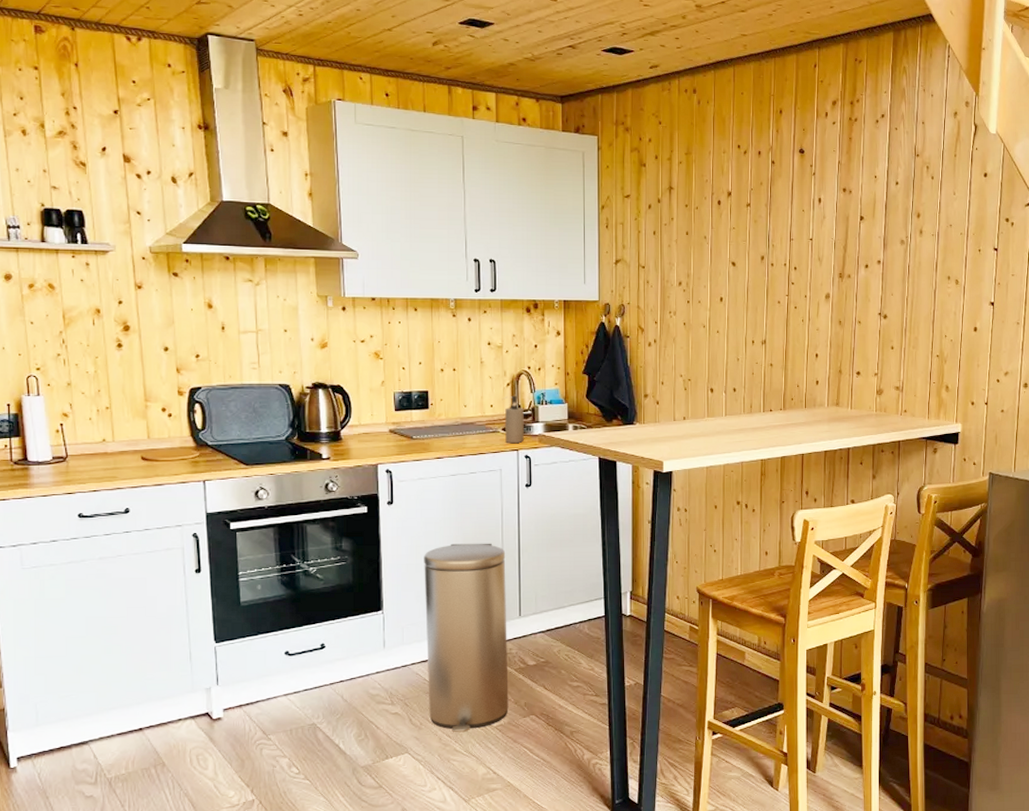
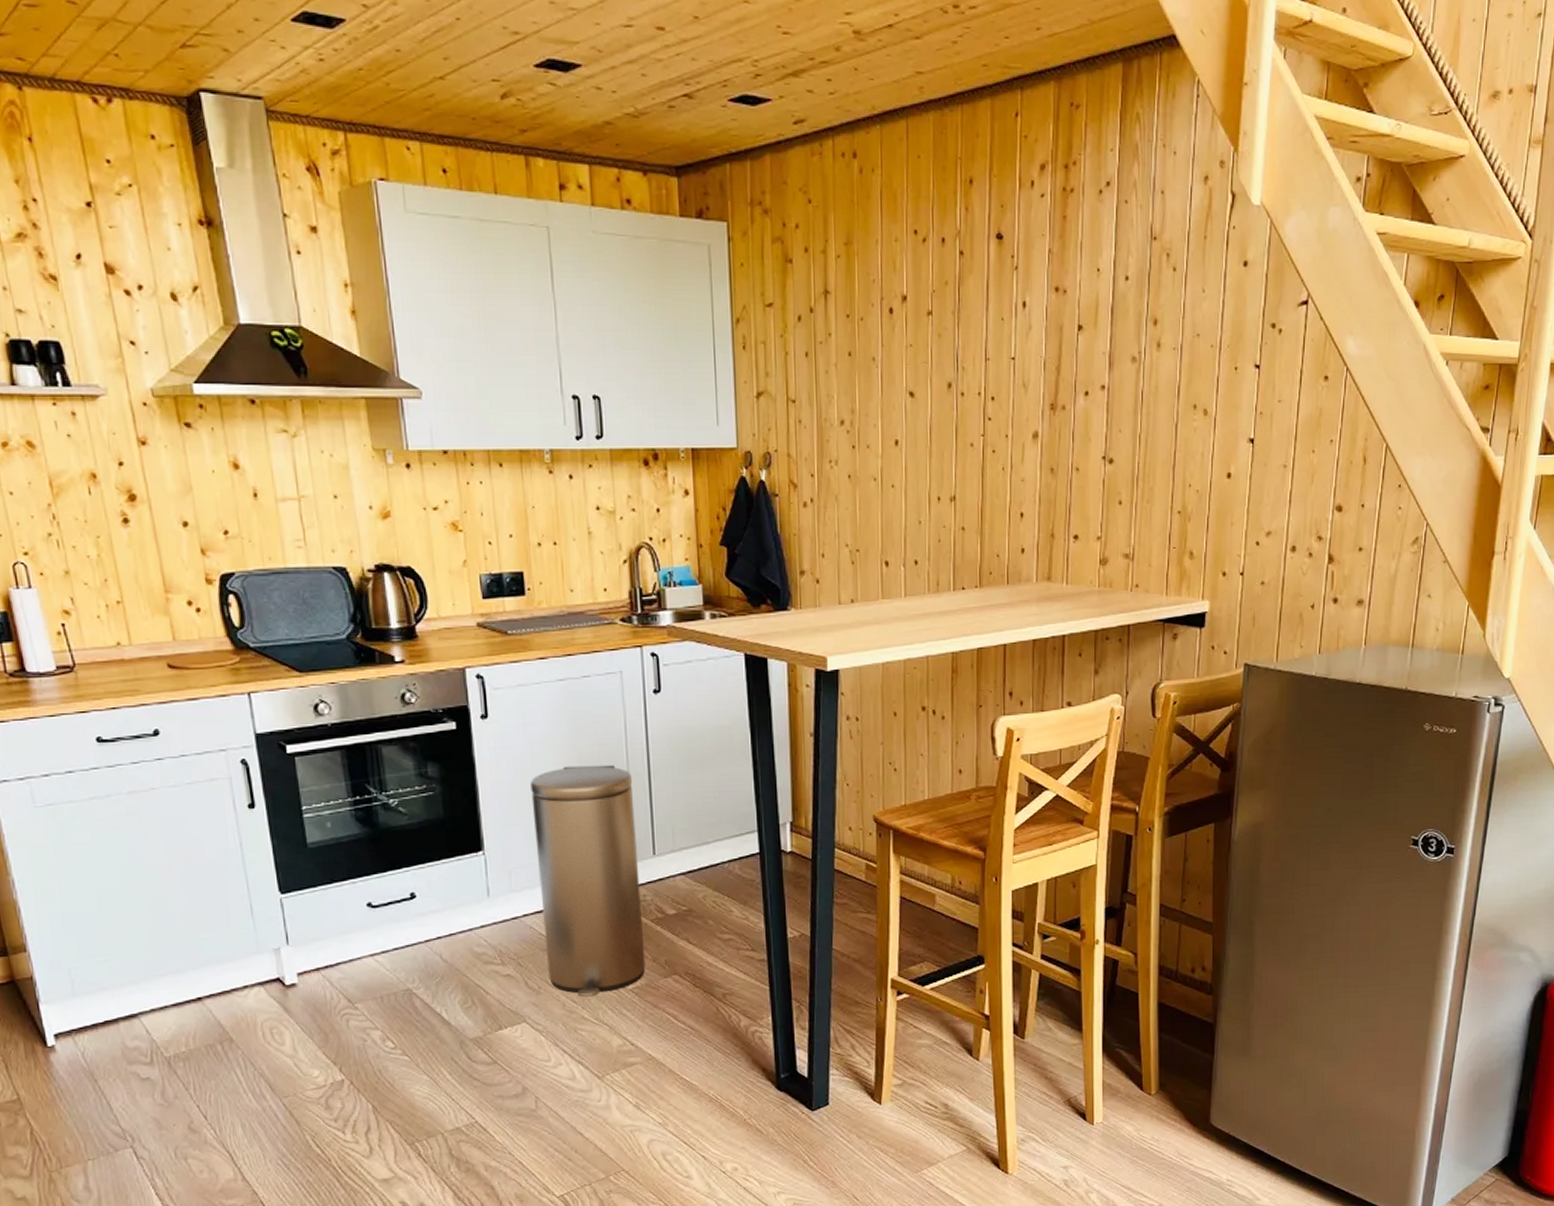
soap dispenser: present [502,395,524,444] -> none [618,575,649,638]

